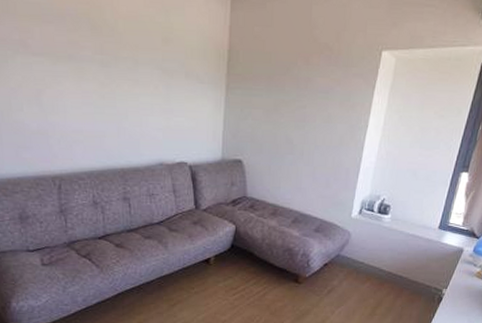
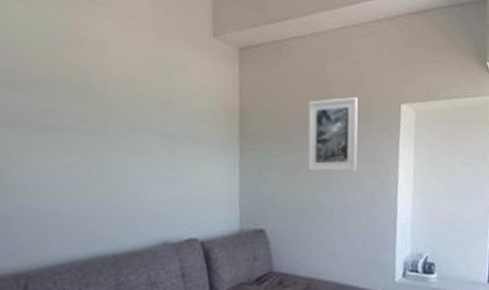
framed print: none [284,41,341,115] -> present [307,97,359,172]

